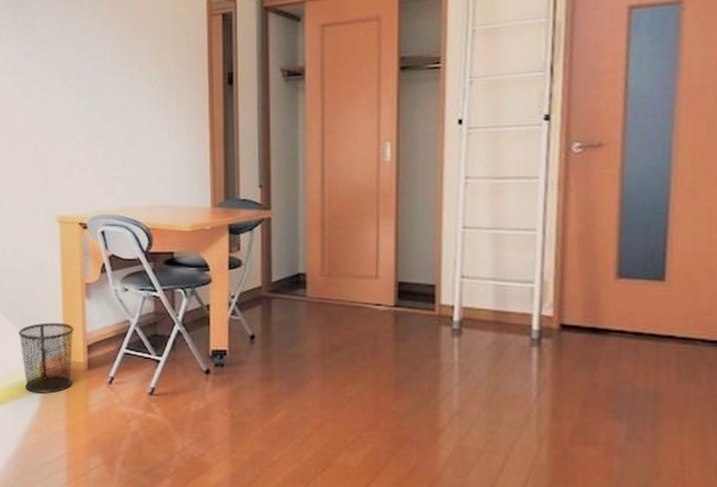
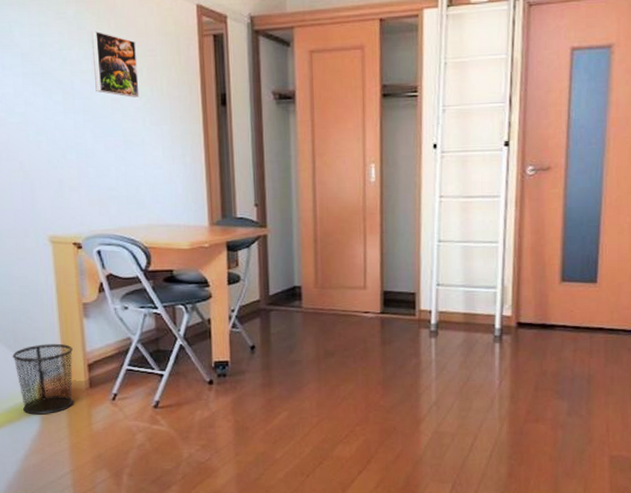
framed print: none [105,16,148,79] -> present [91,30,140,98]

